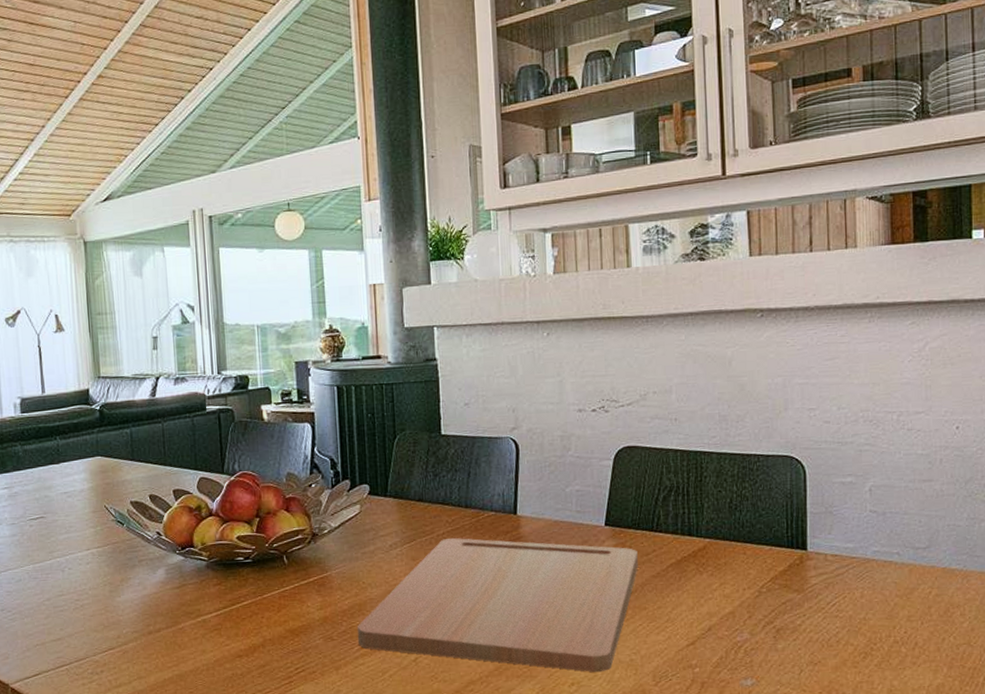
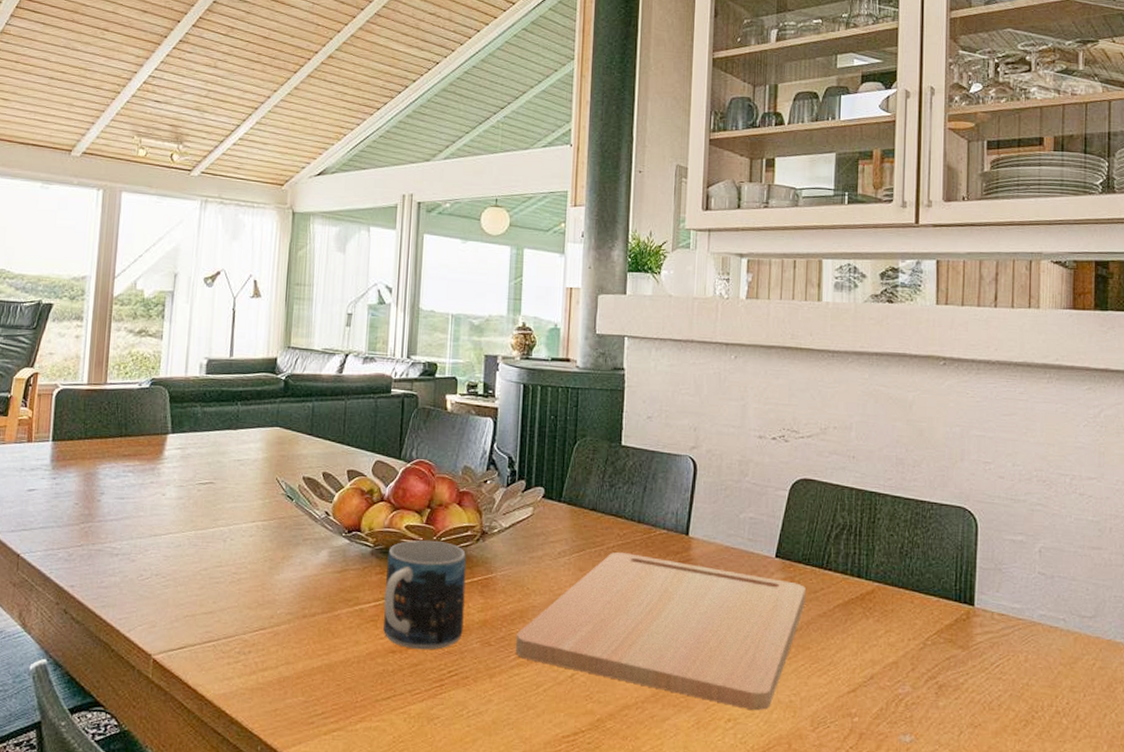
mug: none [223,547,305,652] -> present [383,540,467,650]

